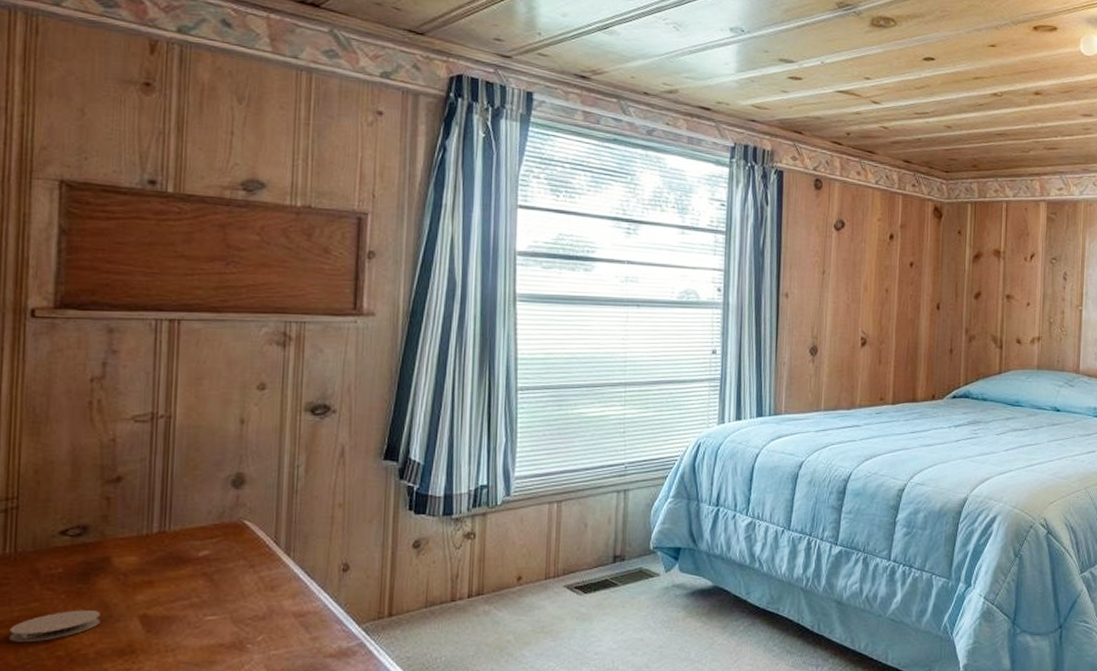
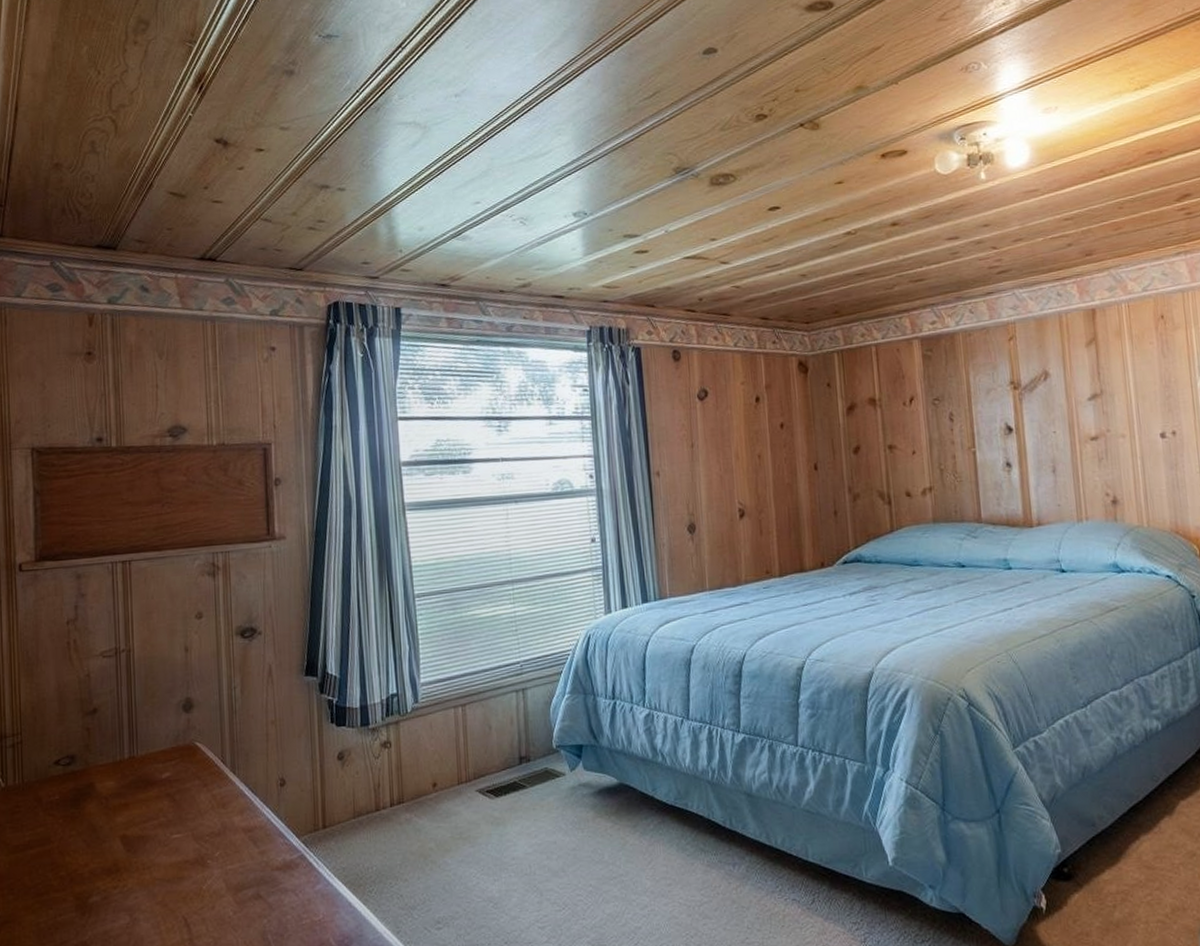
coaster: present [9,609,101,642] -> none [24,832,91,865]

